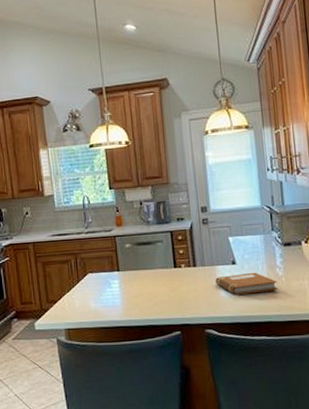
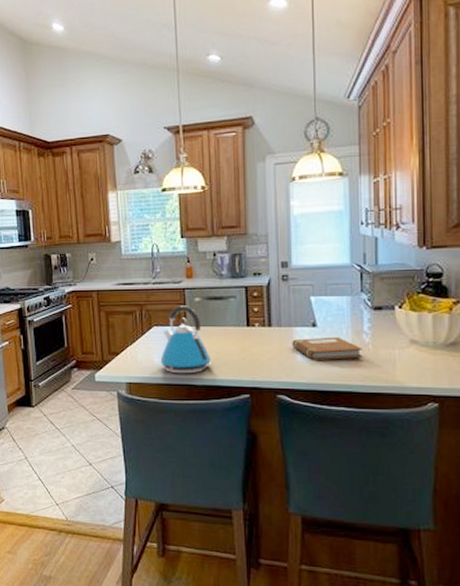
kettle: none [96,252,145,317] -> present [160,305,212,374]

